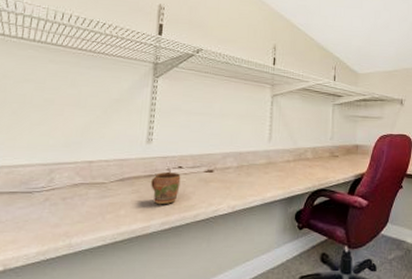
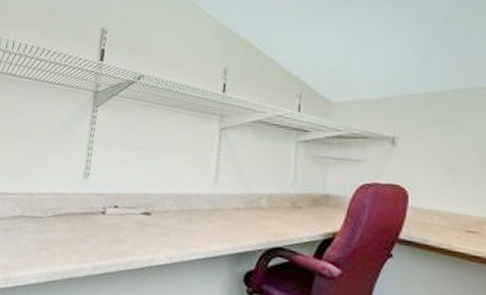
mug: present [151,172,181,205] -> none [86,210,117,247]

